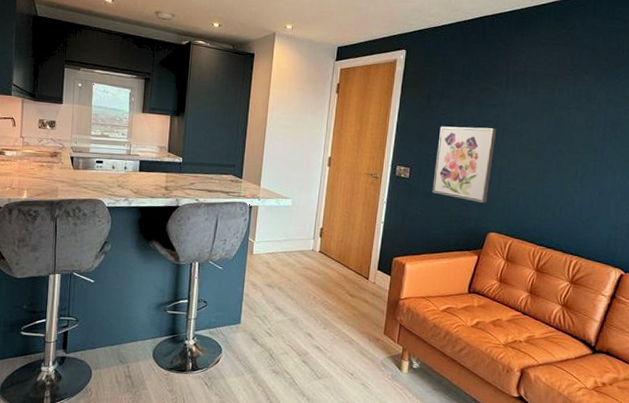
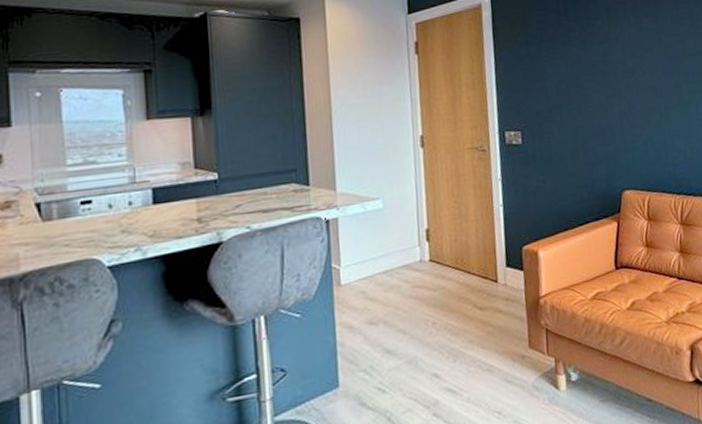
wall art: present [432,126,497,204] -> none [546,69,614,159]

